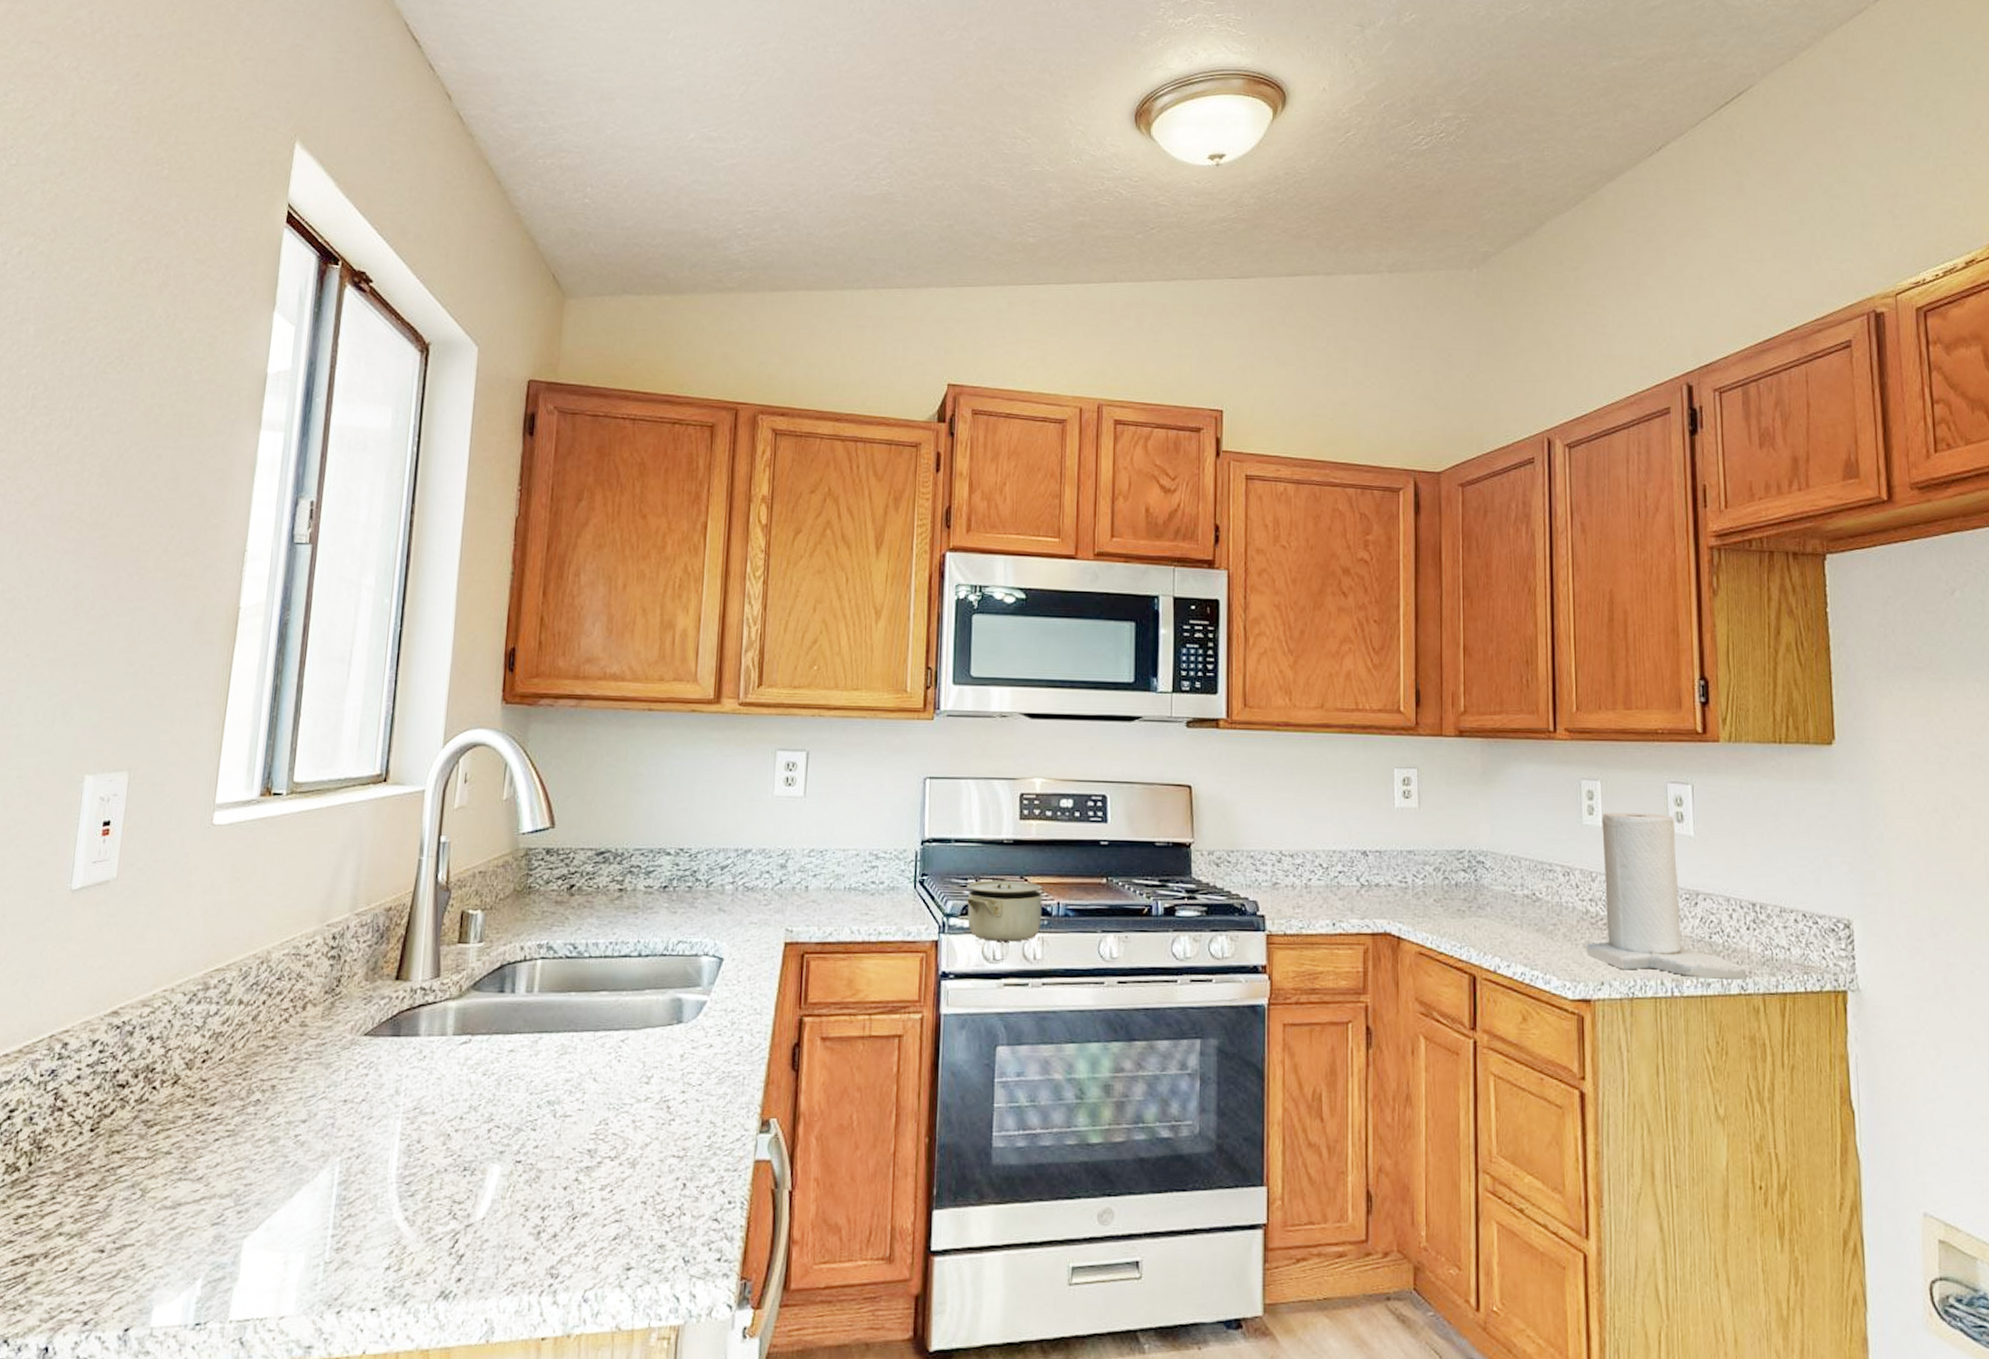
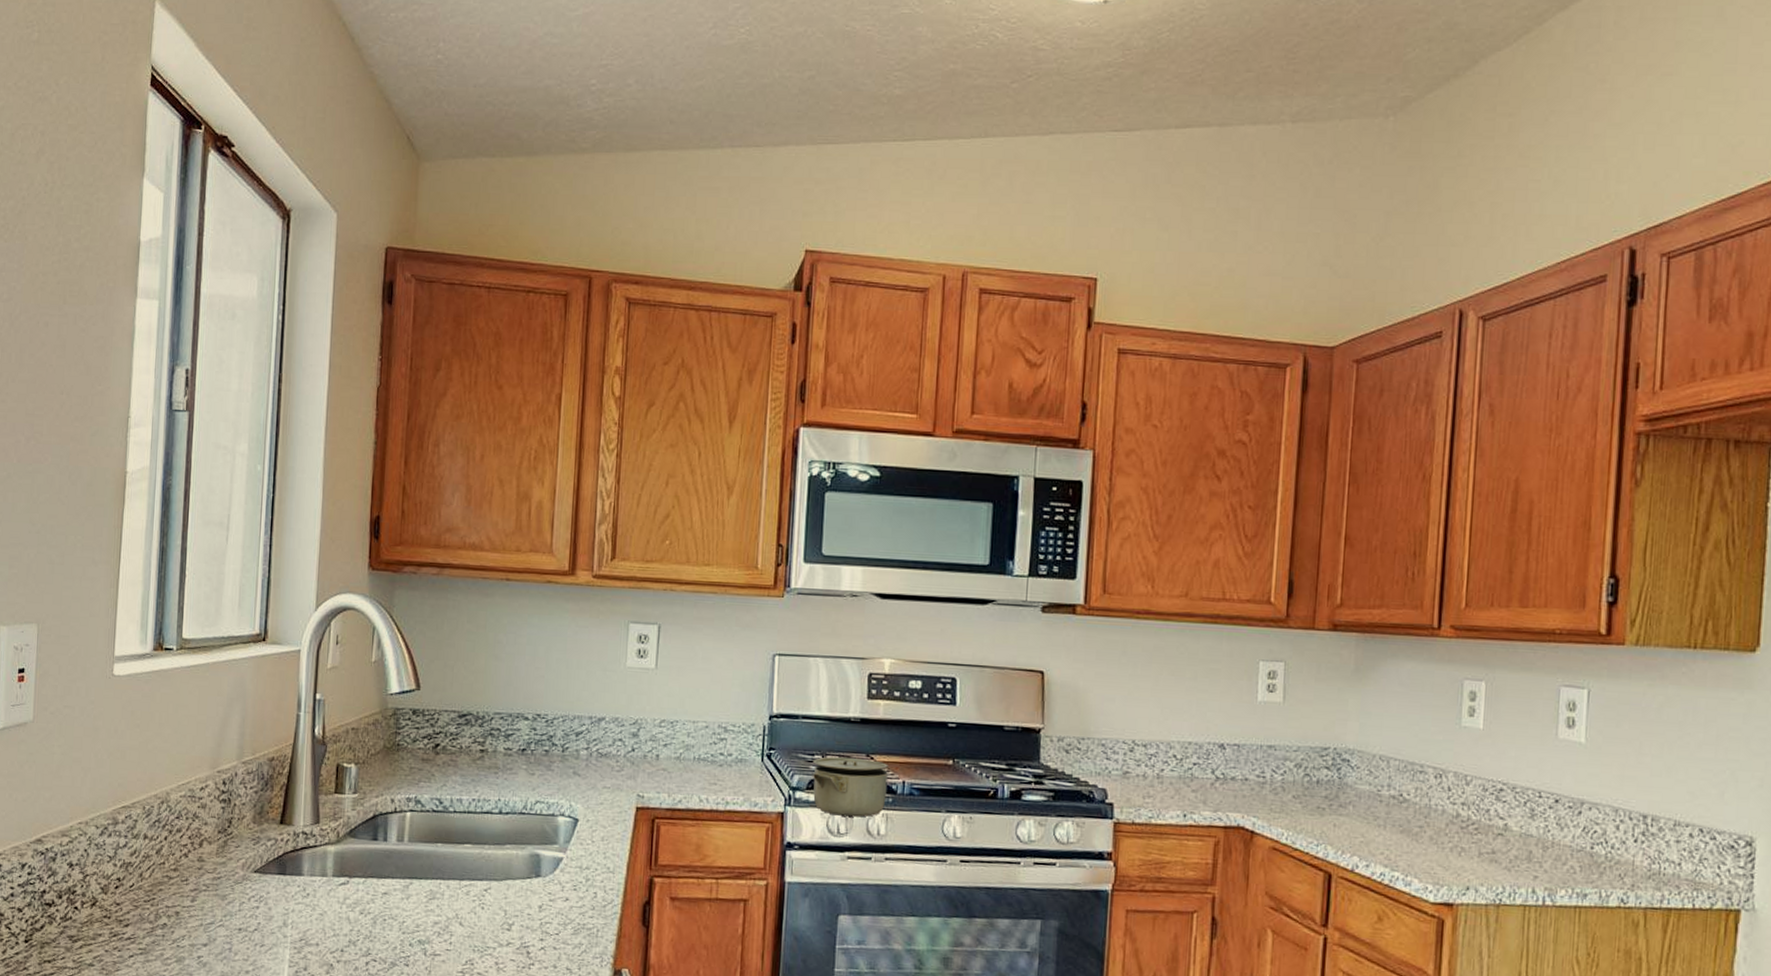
paper towel: present [1586,812,1748,980] -> none [1453,714,1630,893]

